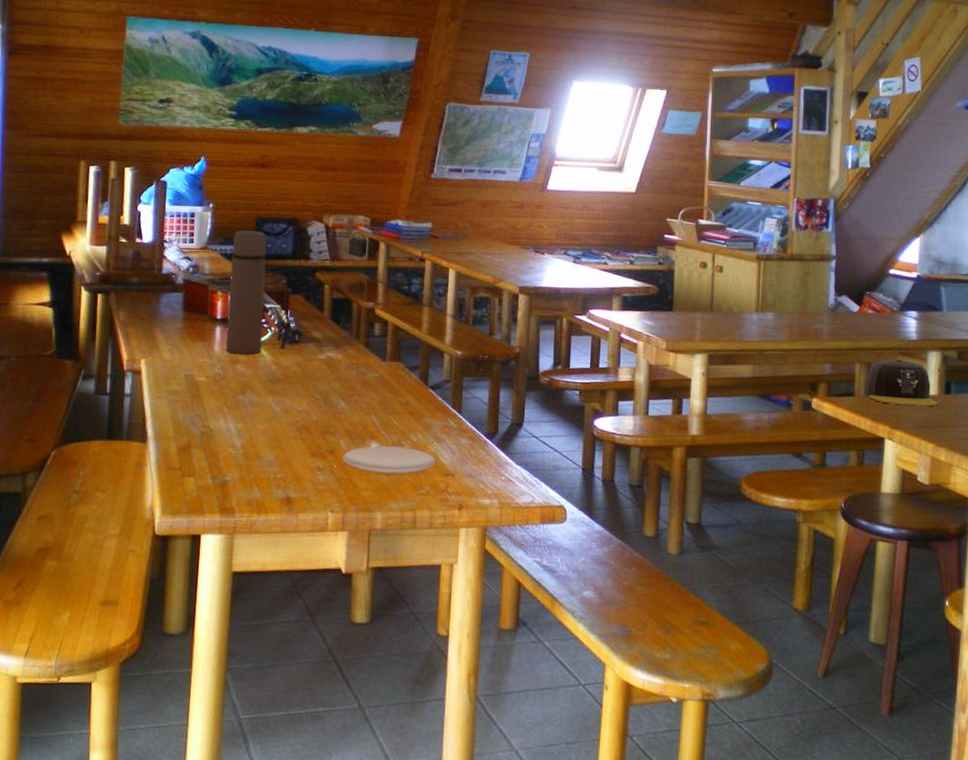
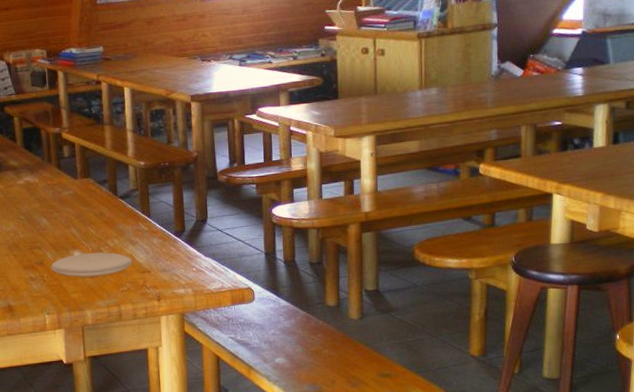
baseball cap: present [864,359,938,407] -> none [530,116,606,161]

